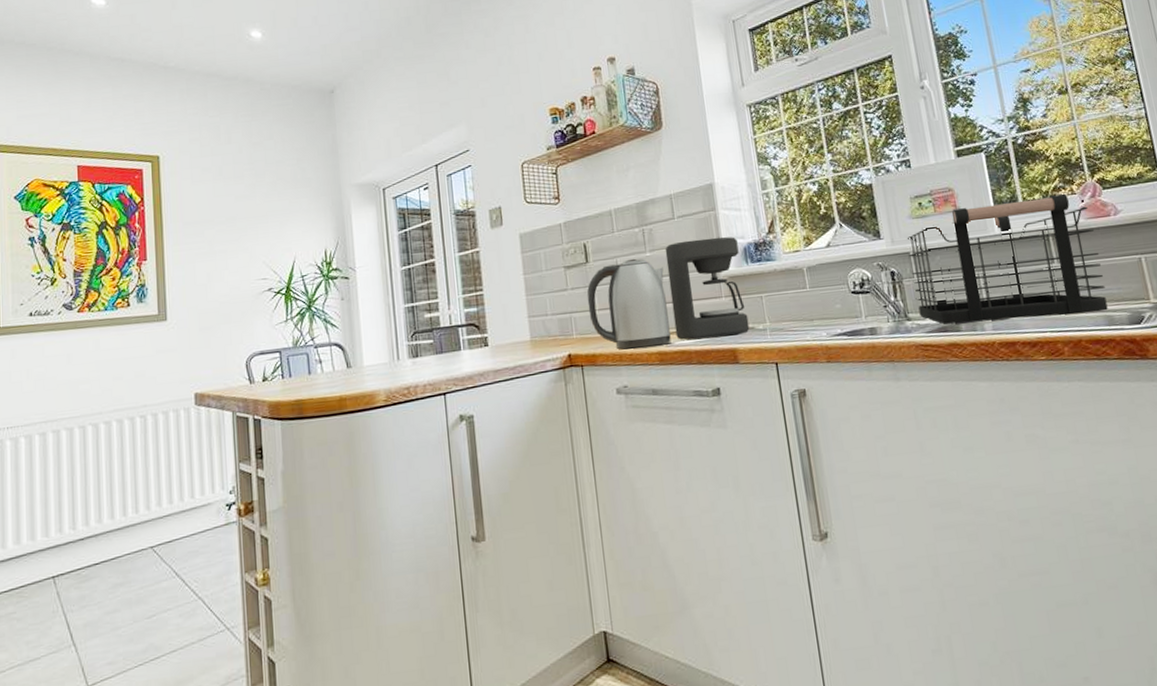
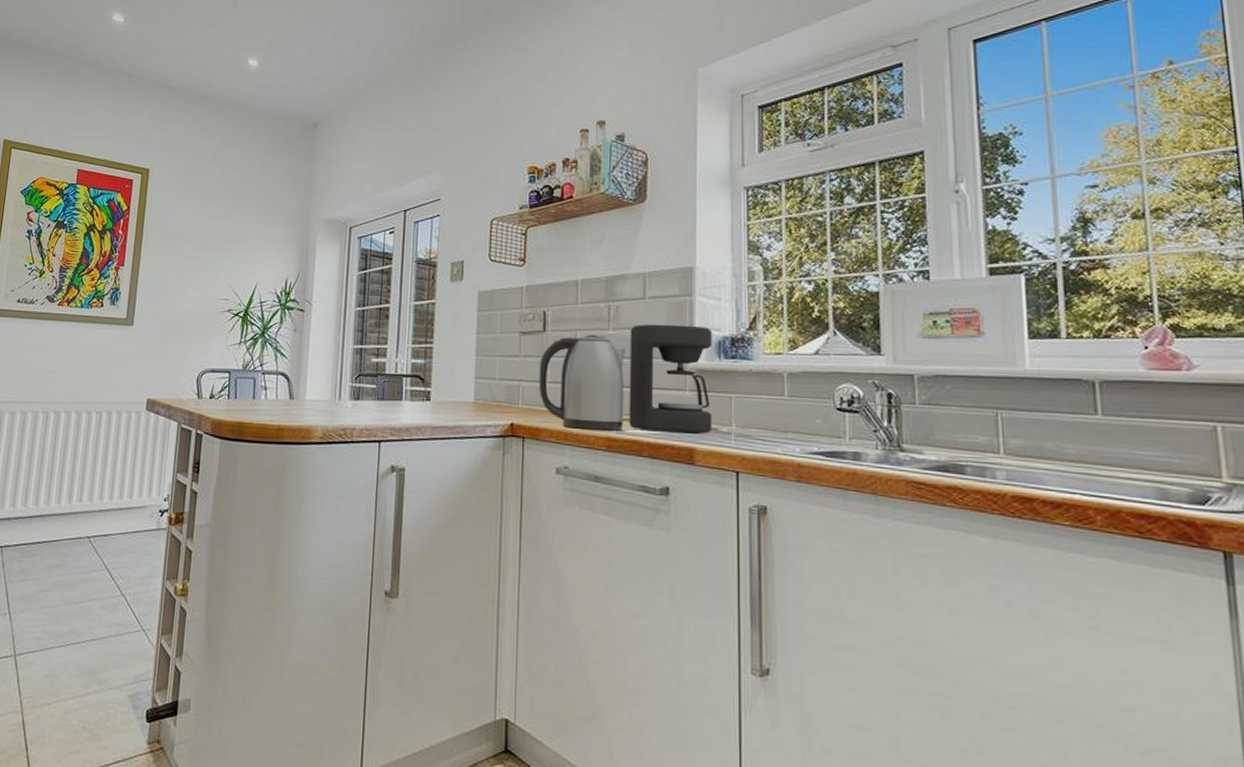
dish rack: present [907,193,1108,324] -> none [912,334,1162,482]

